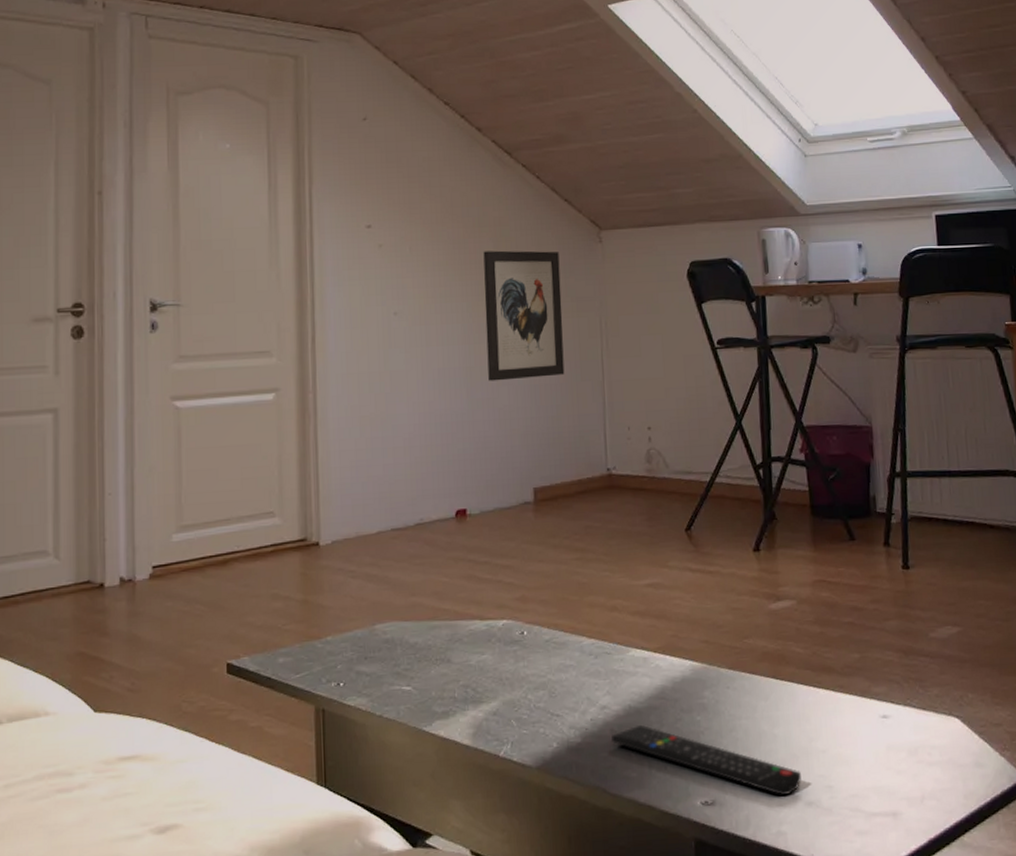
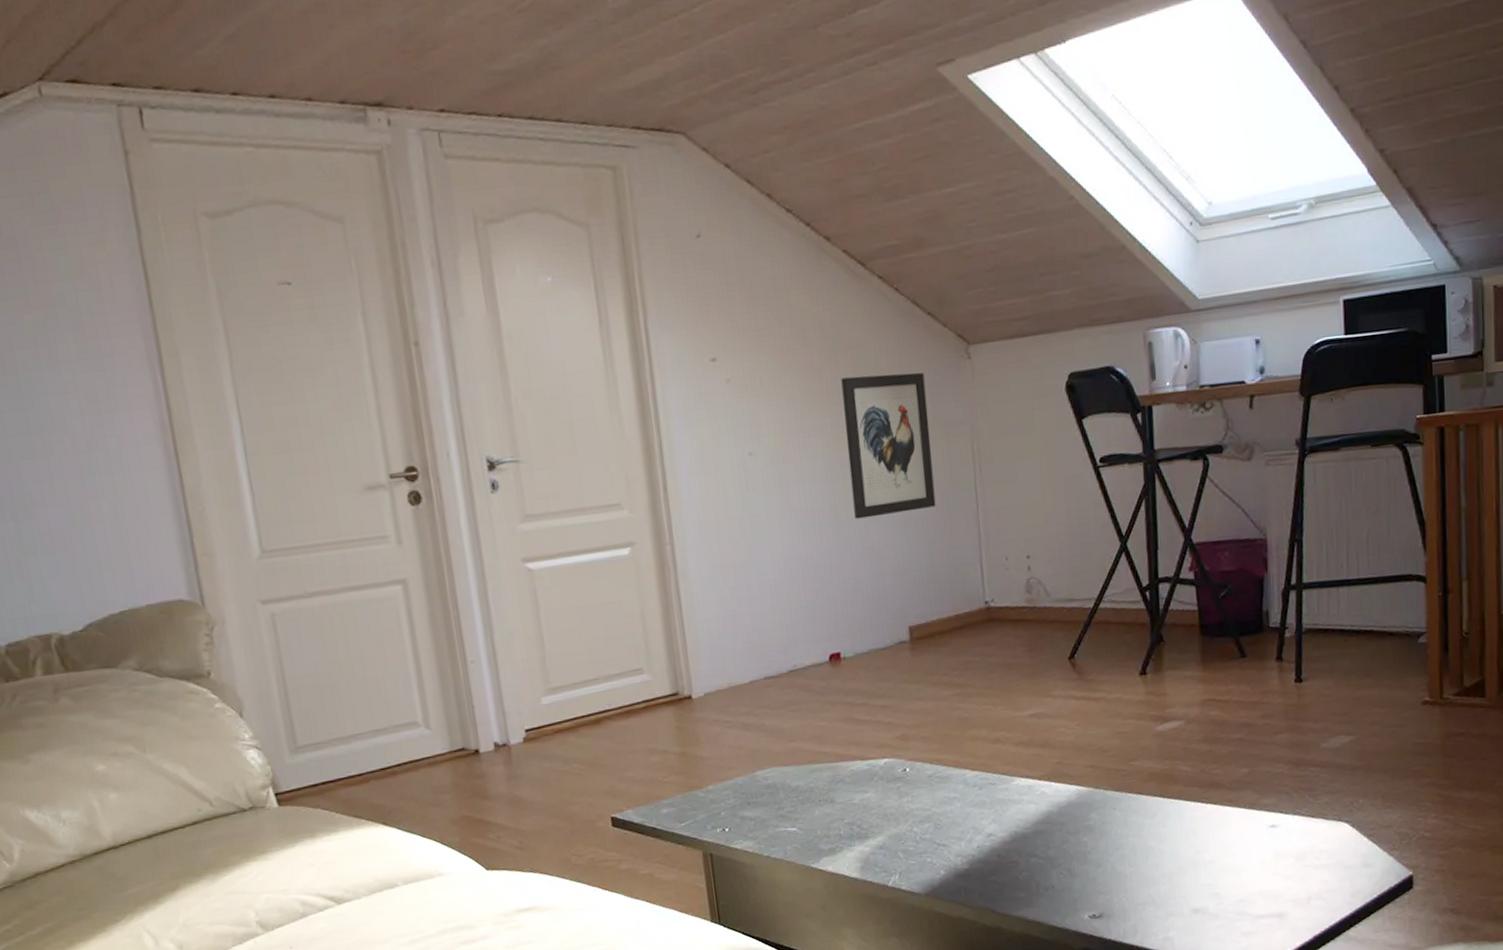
remote control: present [610,724,801,796] -> none [998,848,1188,906]

